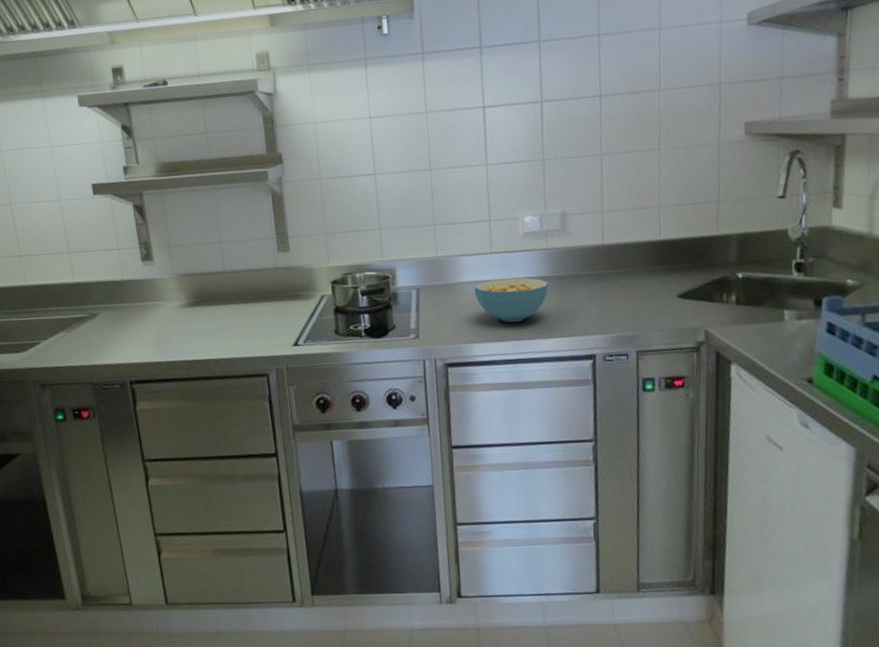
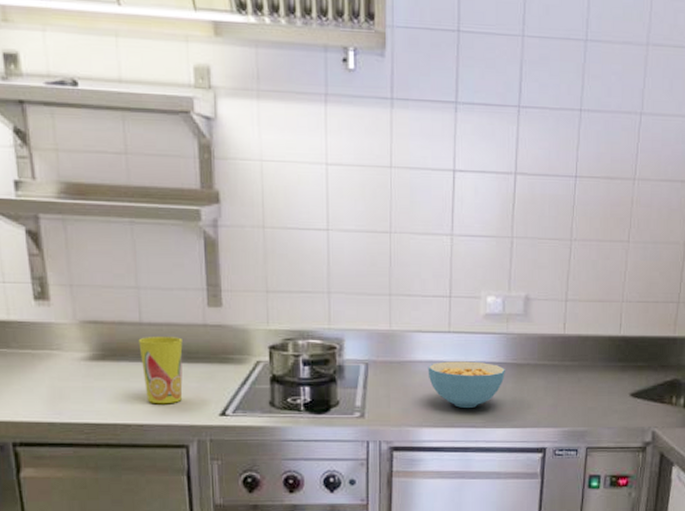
cup: none [223,281,261,340] -> present [138,337,183,404]

